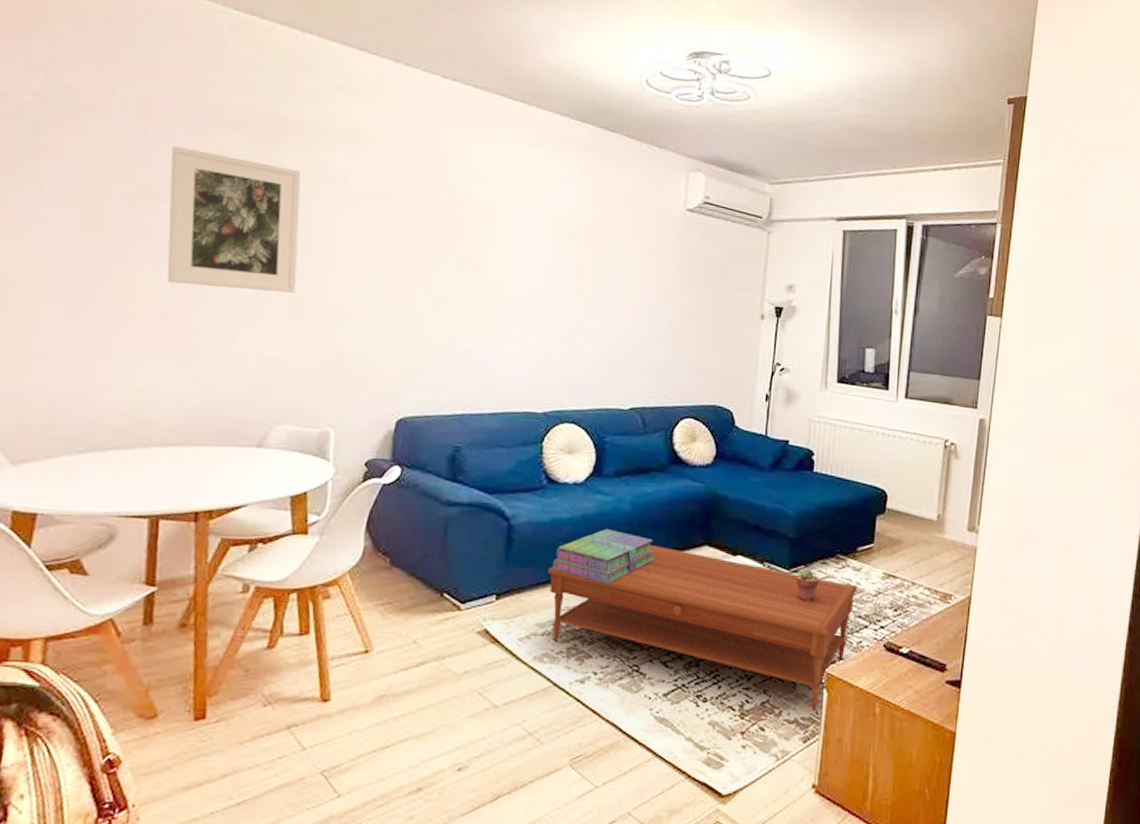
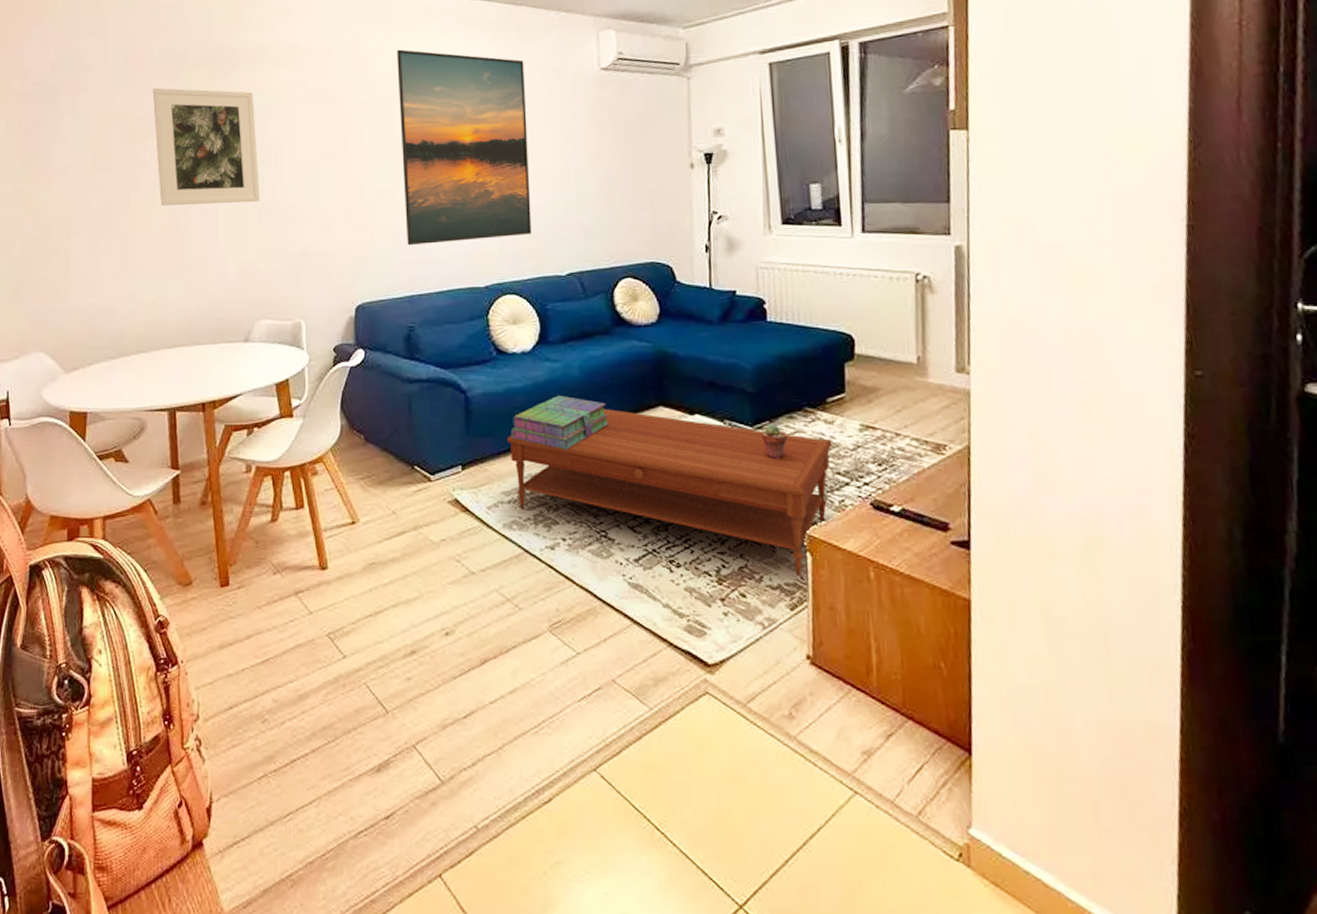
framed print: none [463,153,610,365] -> present [397,49,532,246]

